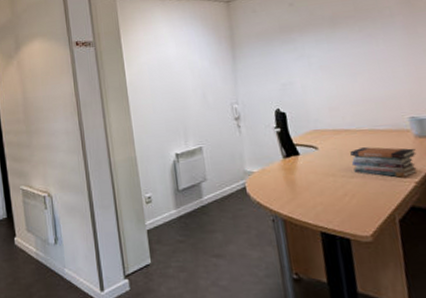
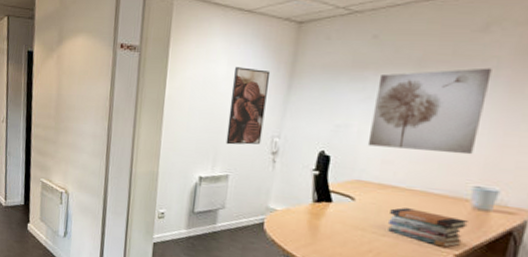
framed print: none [183,46,223,118] -> present [226,67,271,145]
wall art: none [305,16,398,98] -> present [367,68,492,155]

